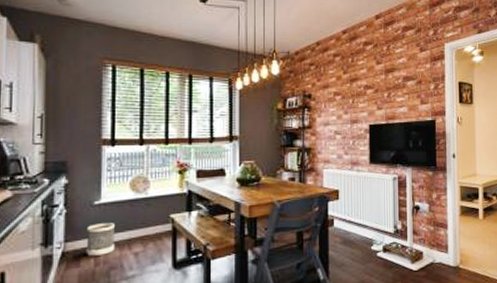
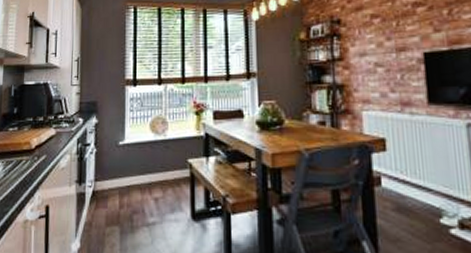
wastebasket: present [86,223,115,256] -> none [112,164,137,198]

